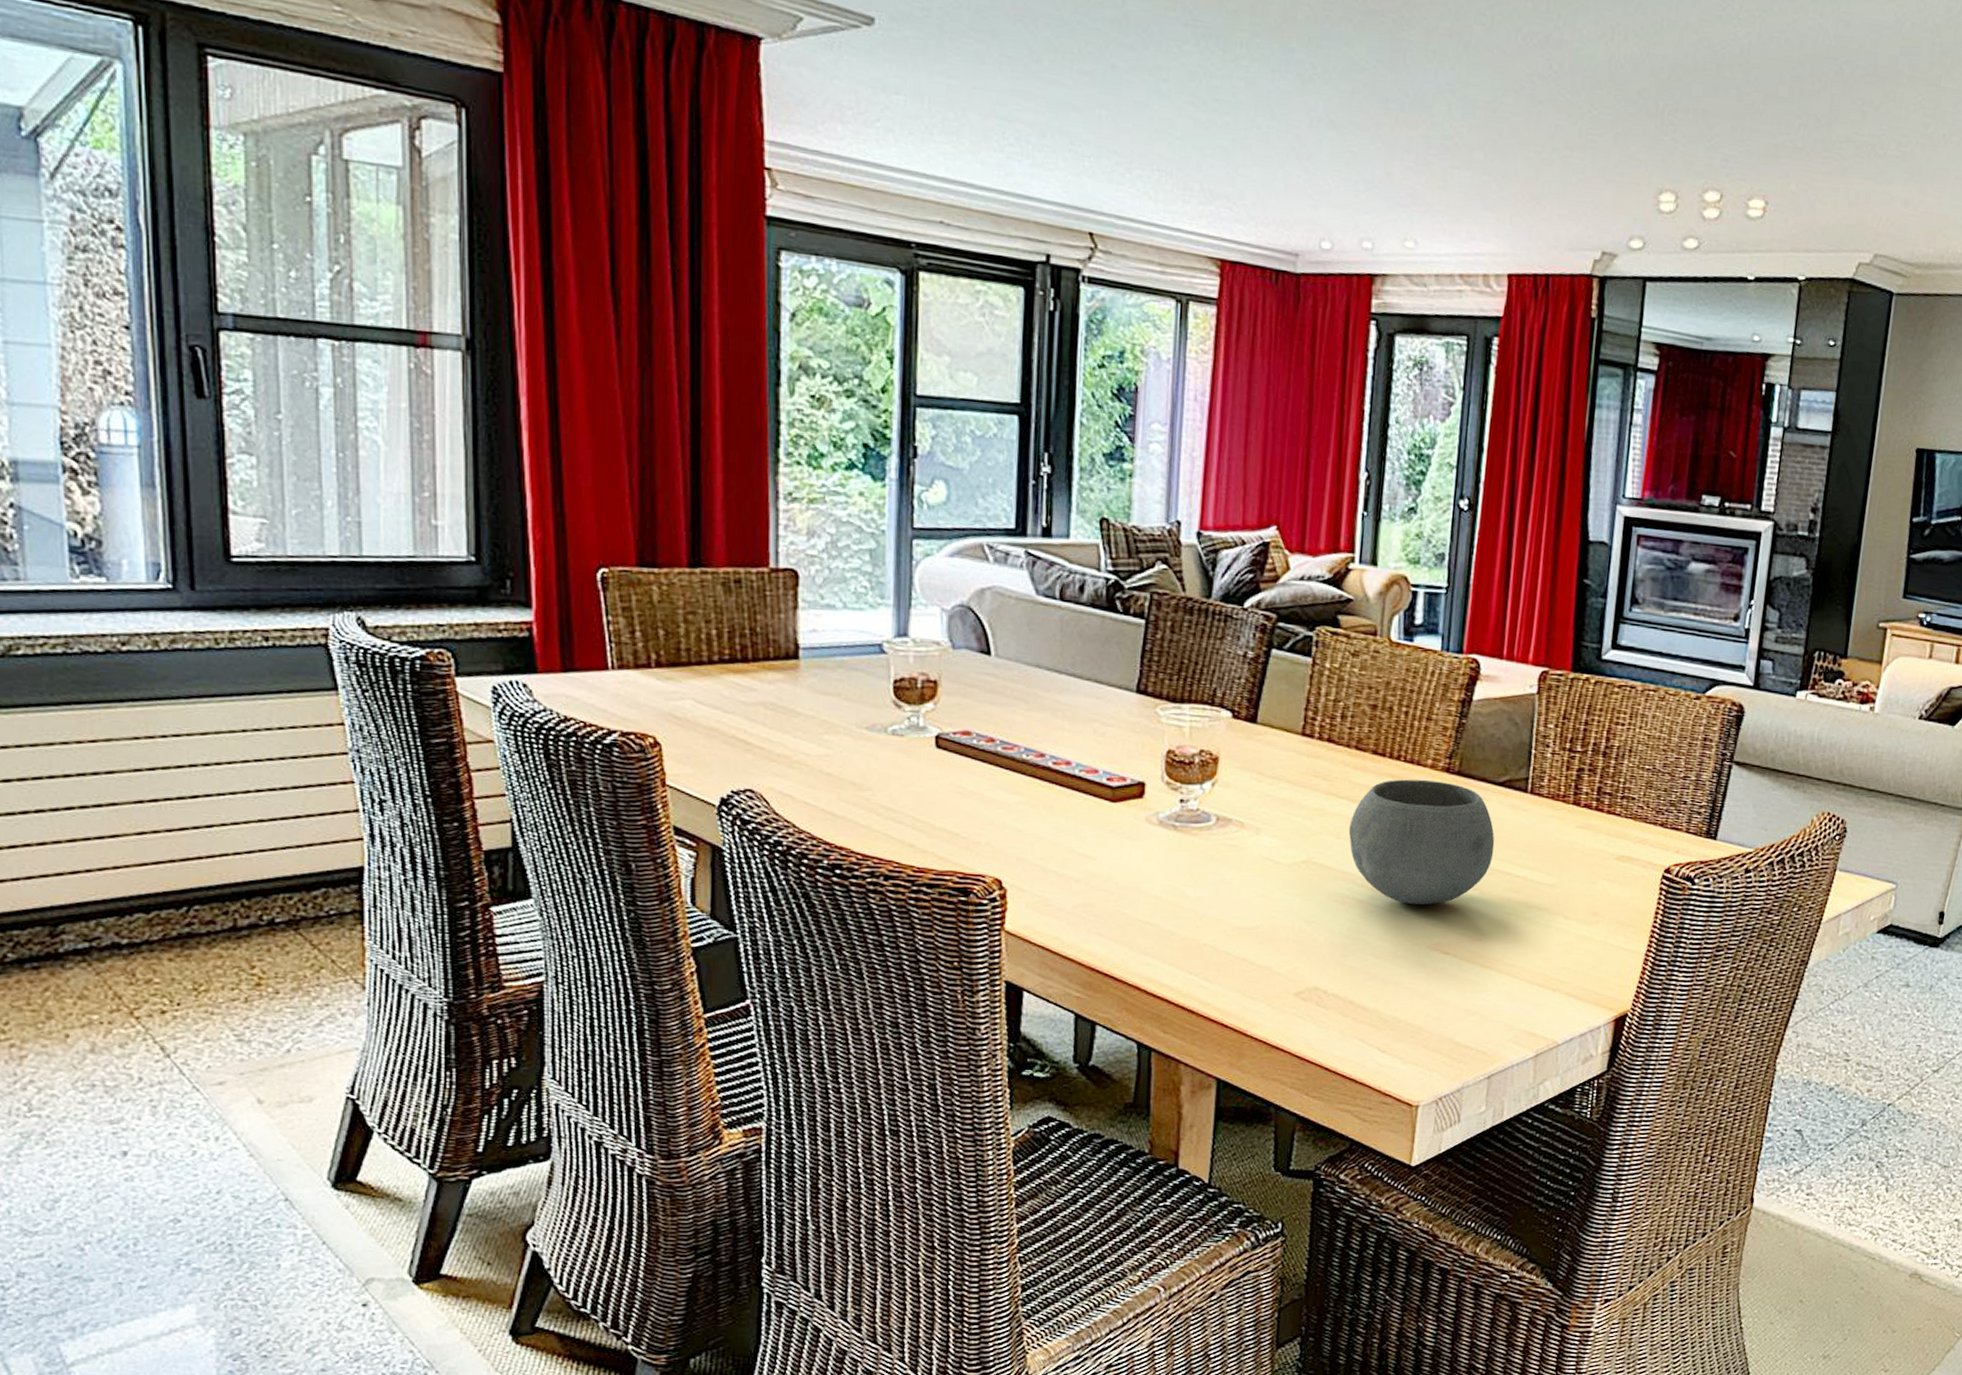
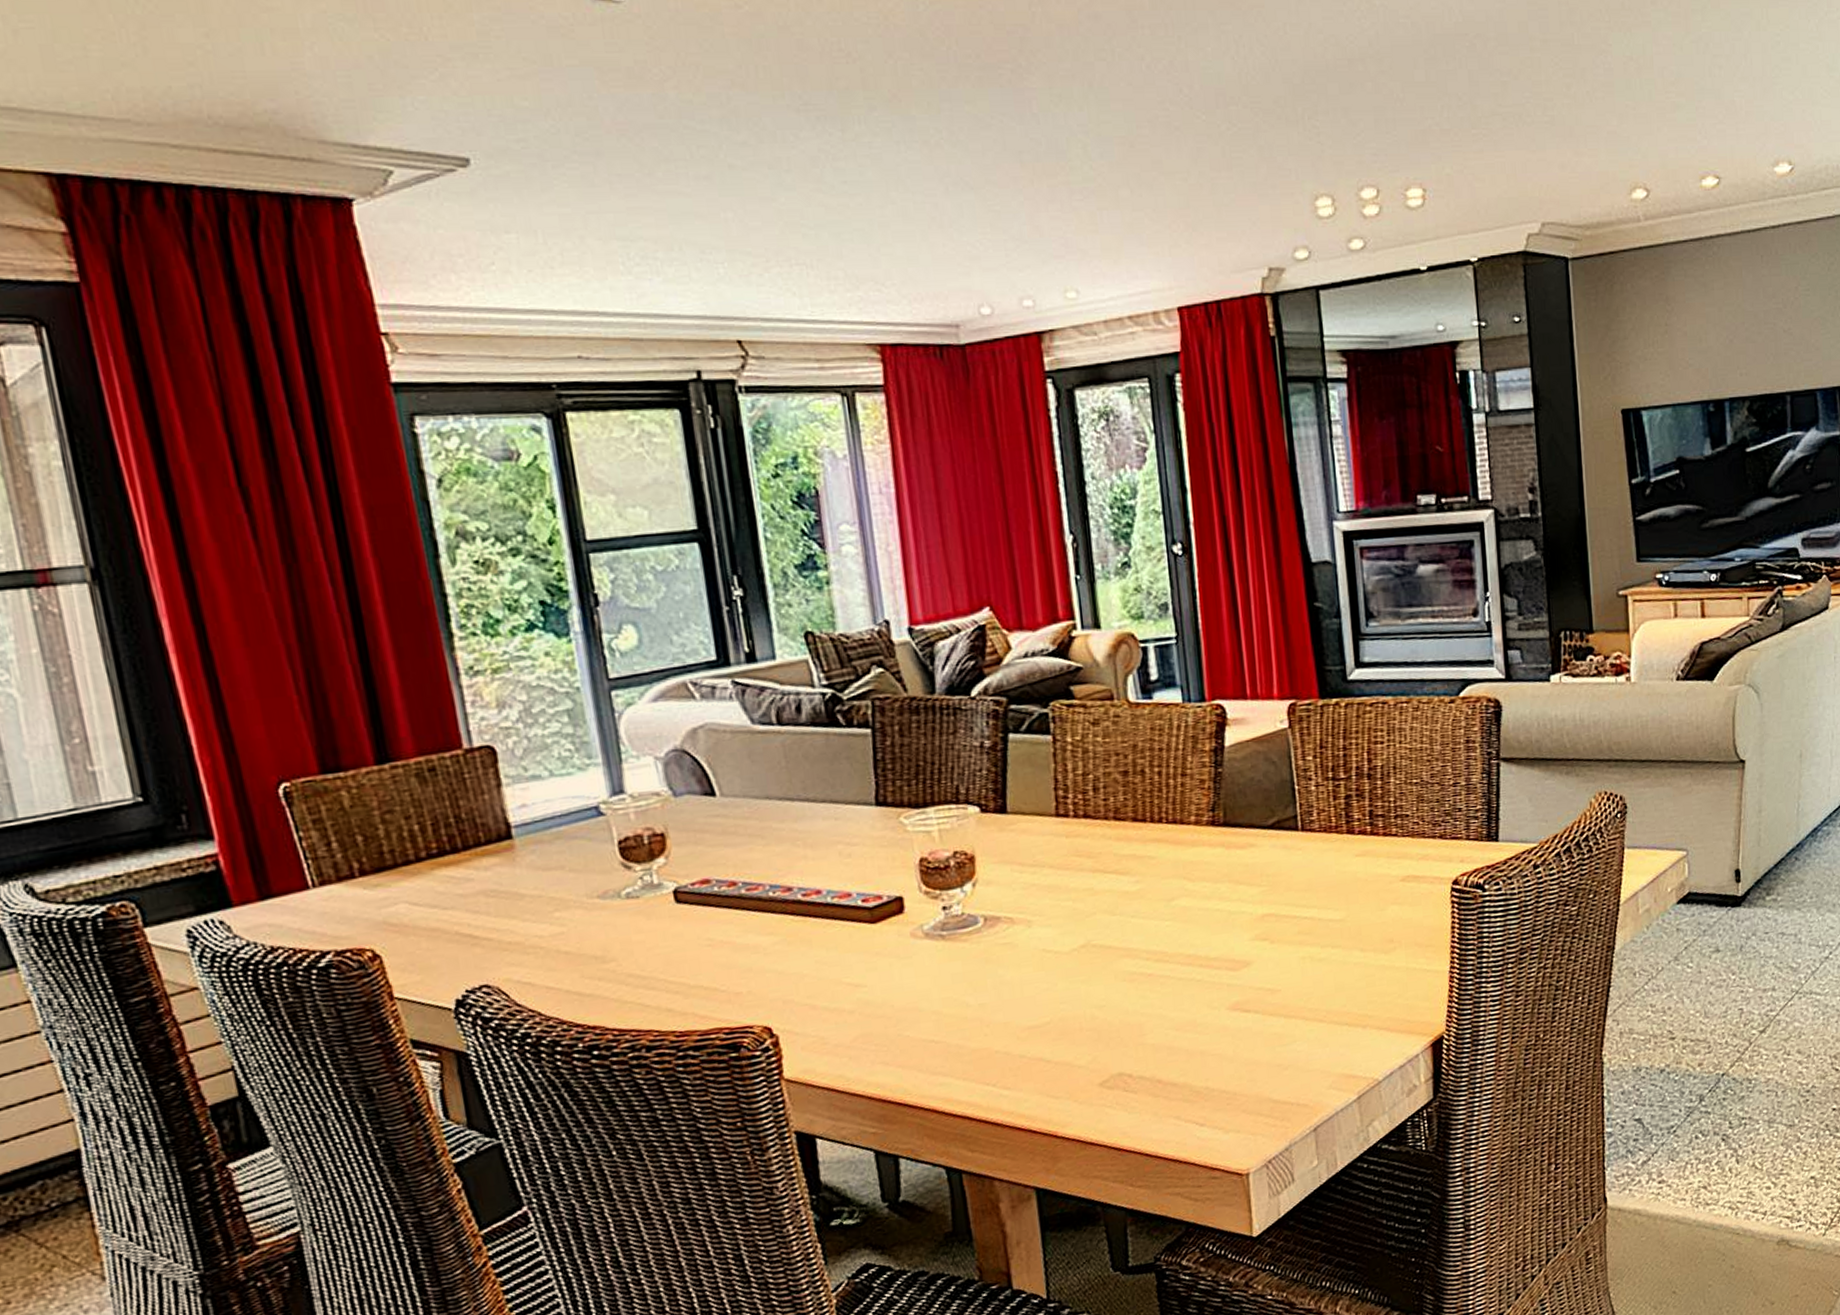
bowl: present [1348,779,1495,906] -> none [1122,836,1276,969]

